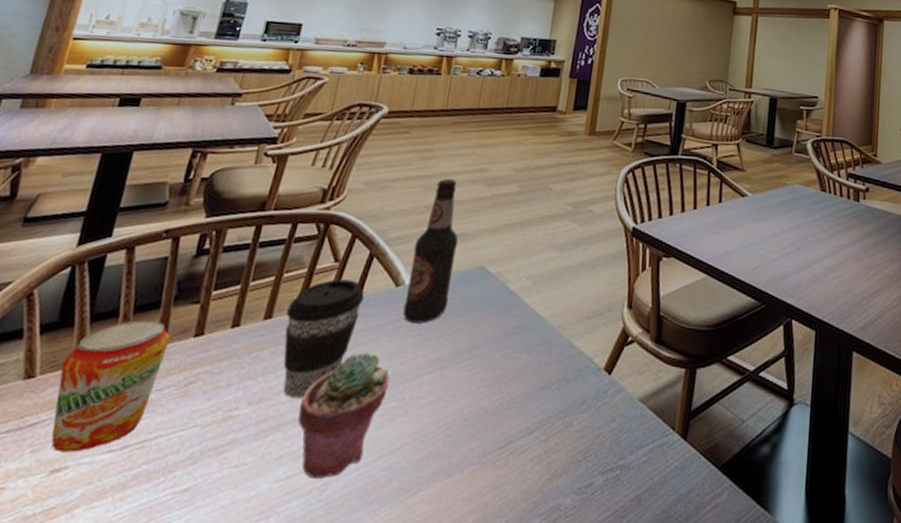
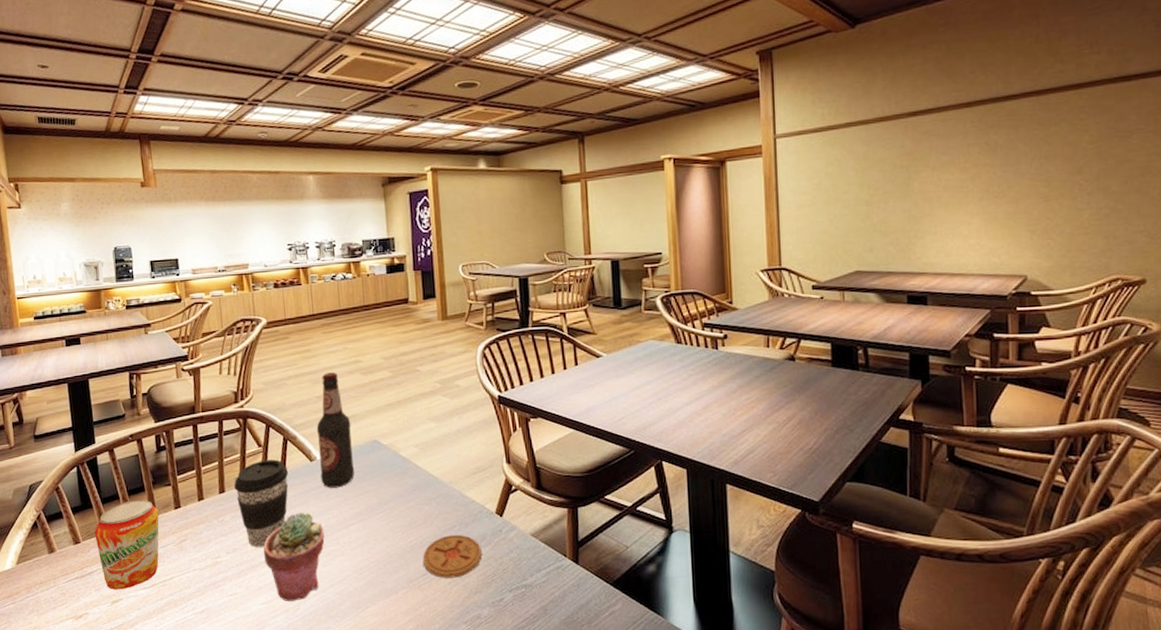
coaster: none [504,395,579,453] -> present [422,535,482,578]

